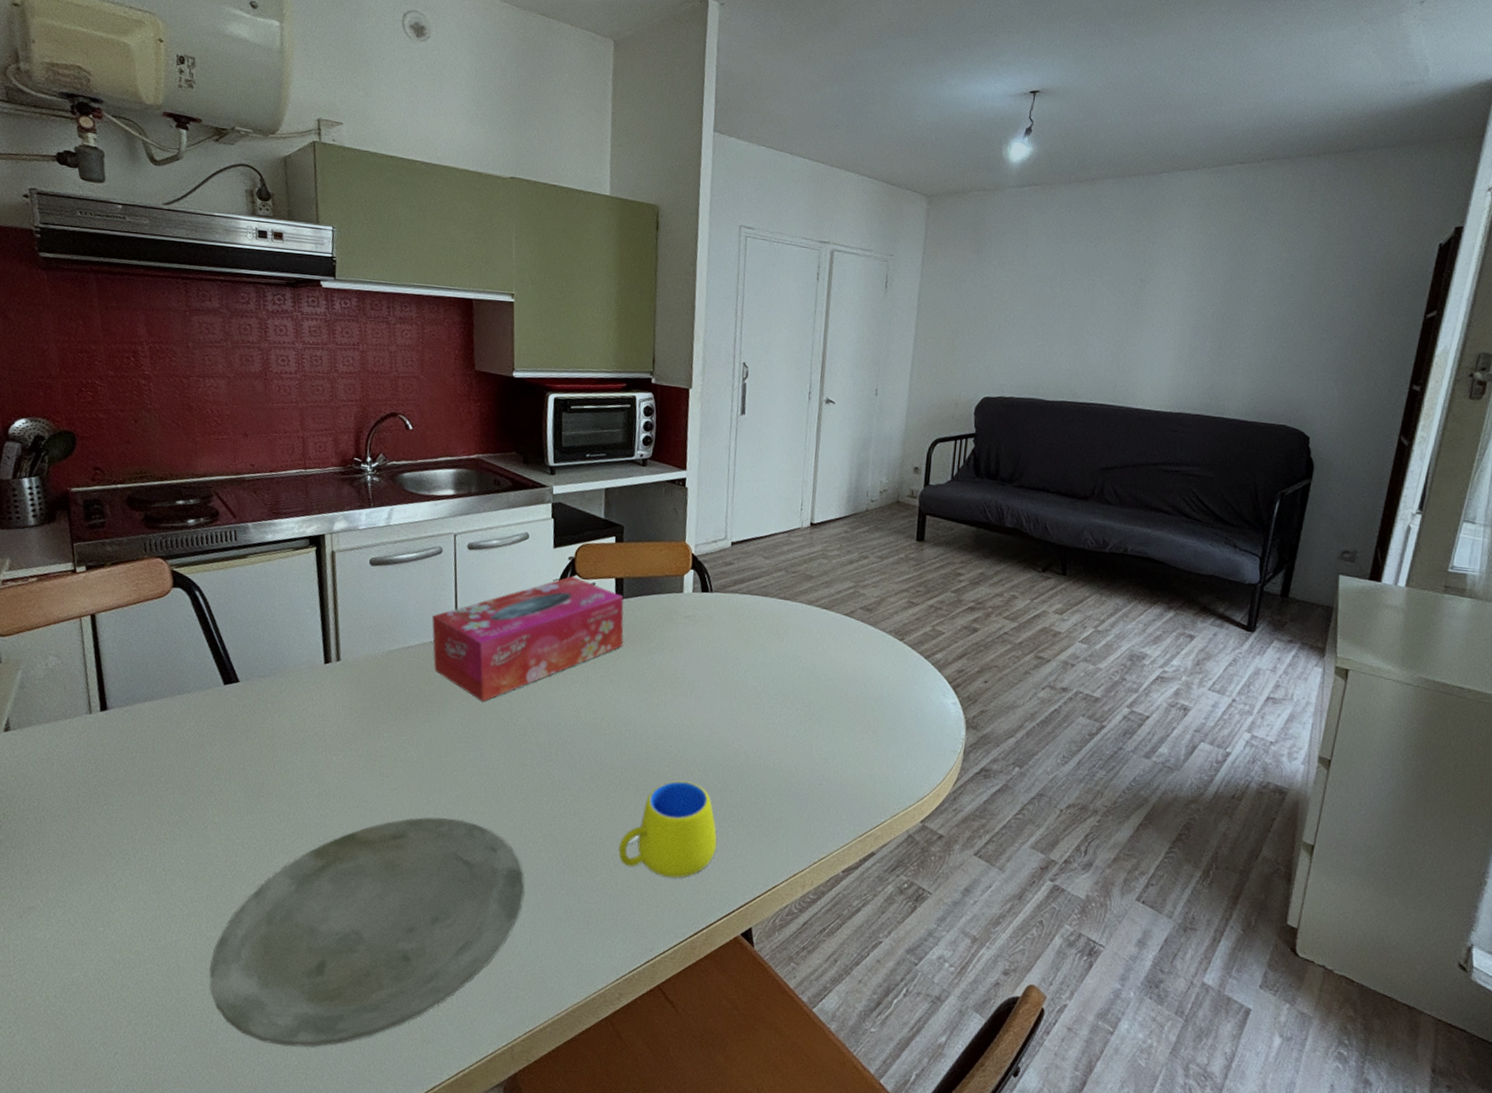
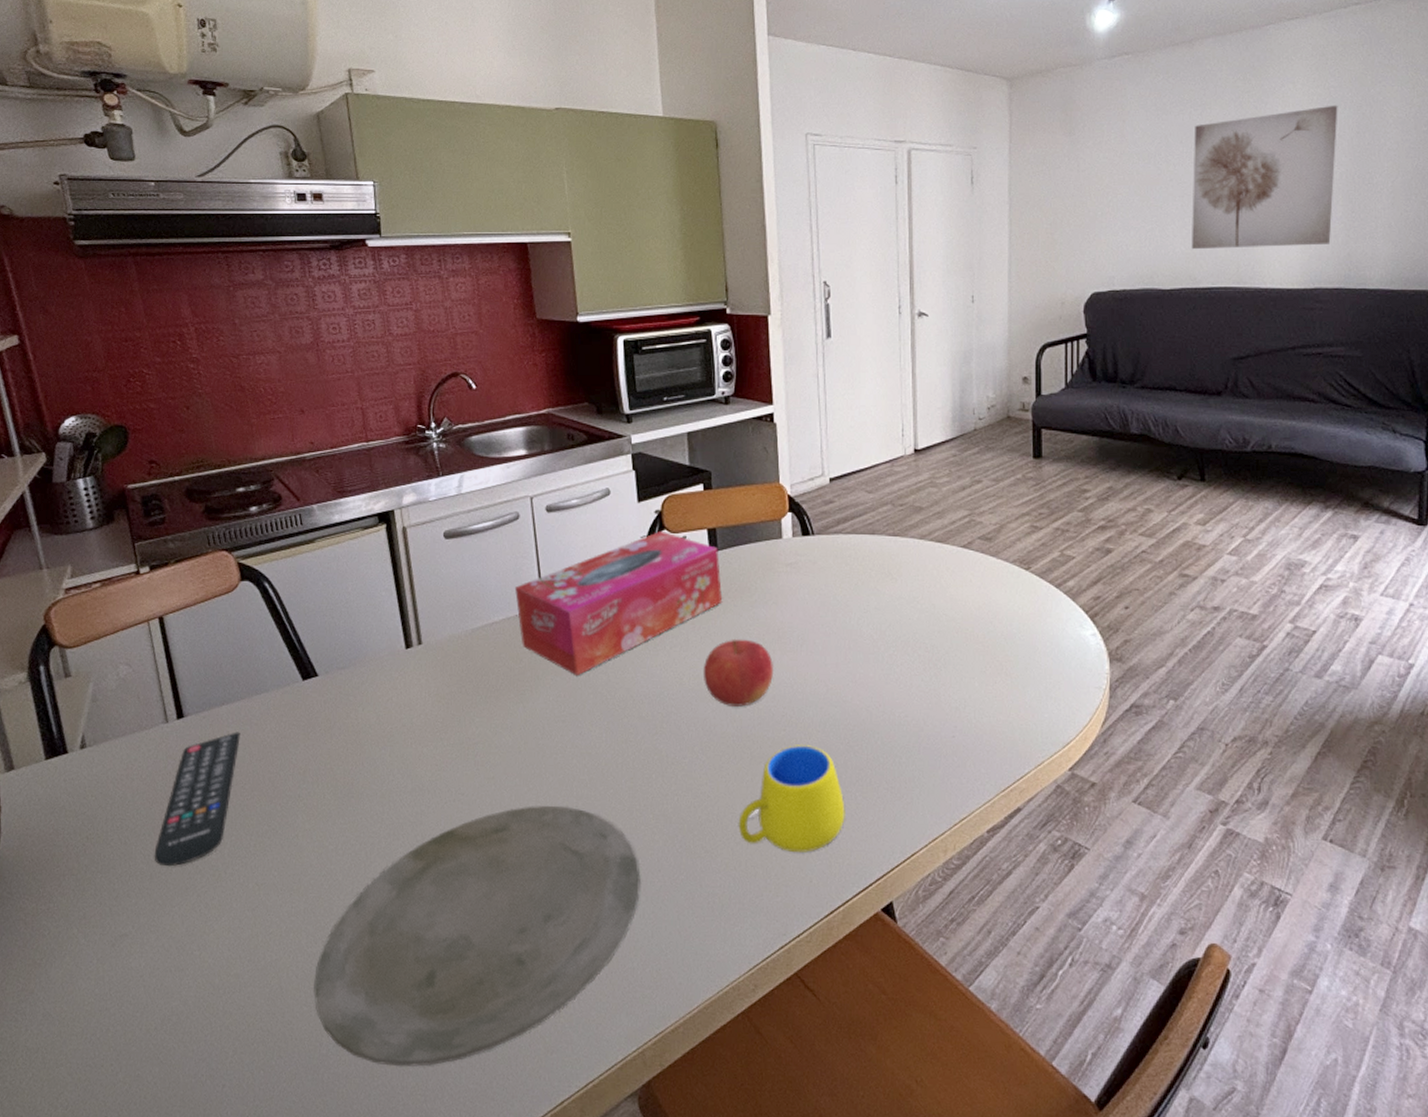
remote control: none [67,727,160,848] -> present [154,732,241,867]
fruit: none [599,680,664,742] -> present [703,639,773,707]
wall art: none [1074,251,1216,375] -> present [1191,105,1338,250]

